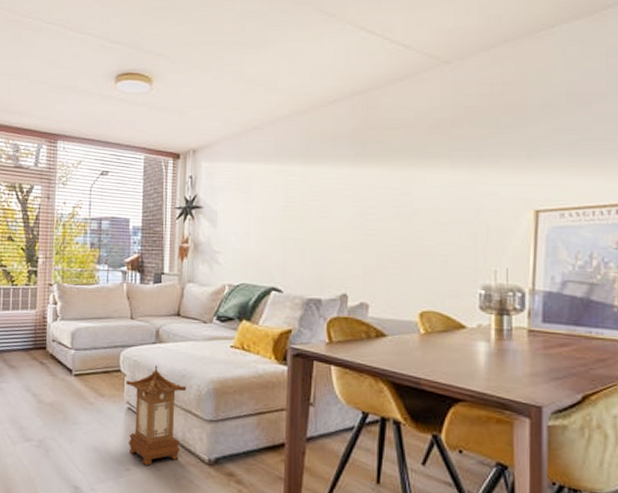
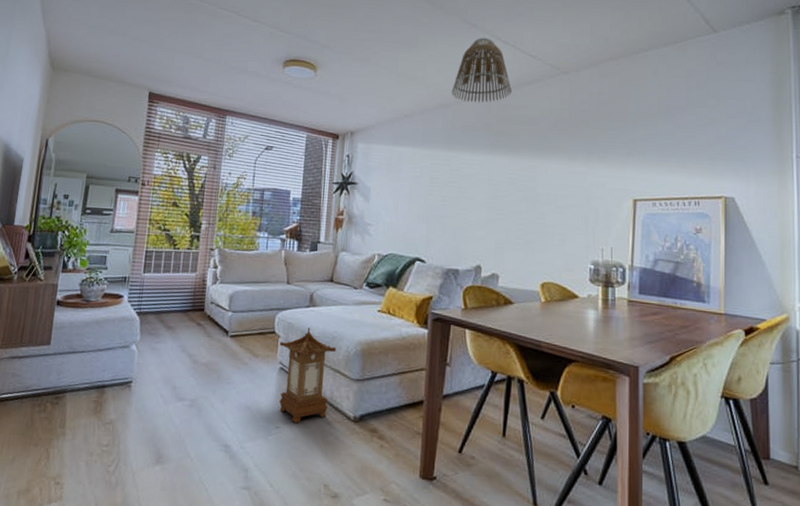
lamp shade: none [307,29,380,107] -> present [451,38,512,103]

